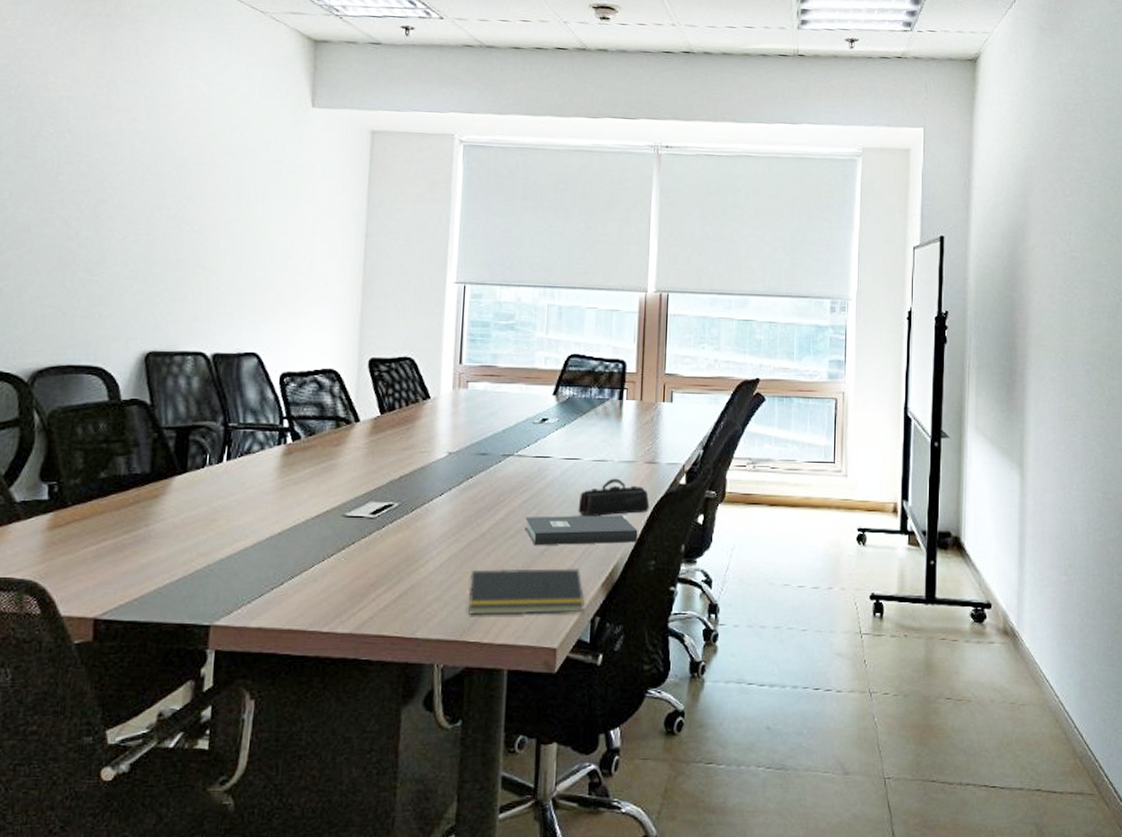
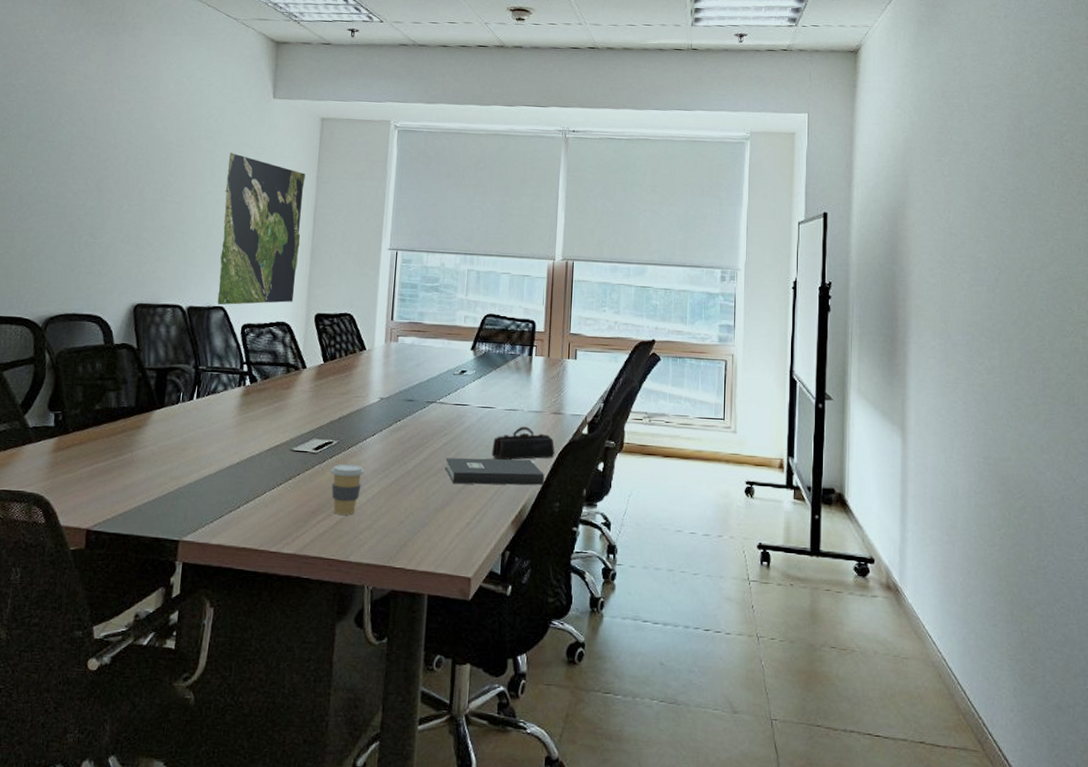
world map: none [249,171,353,351] -> present [217,153,305,305]
coffee cup: none [391,528,432,586] -> present [330,463,365,515]
notepad: present [468,568,585,615] -> none [395,503,496,547]

